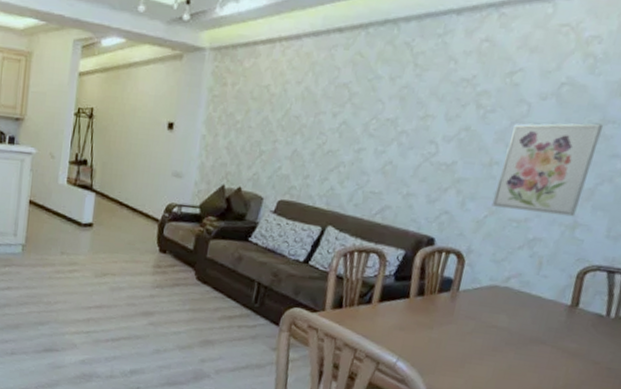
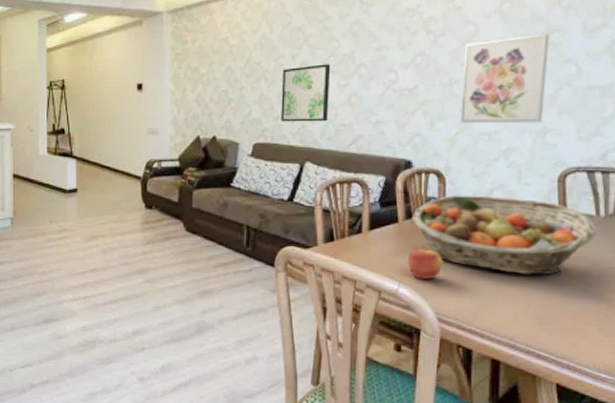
wall art: none [310,126,372,187] -> present [281,64,331,122]
apple: none [410,324,446,357] -> present [407,246,444,279]
fruit basket: none [423,278,603,368] -> present [412,195,597,275]

